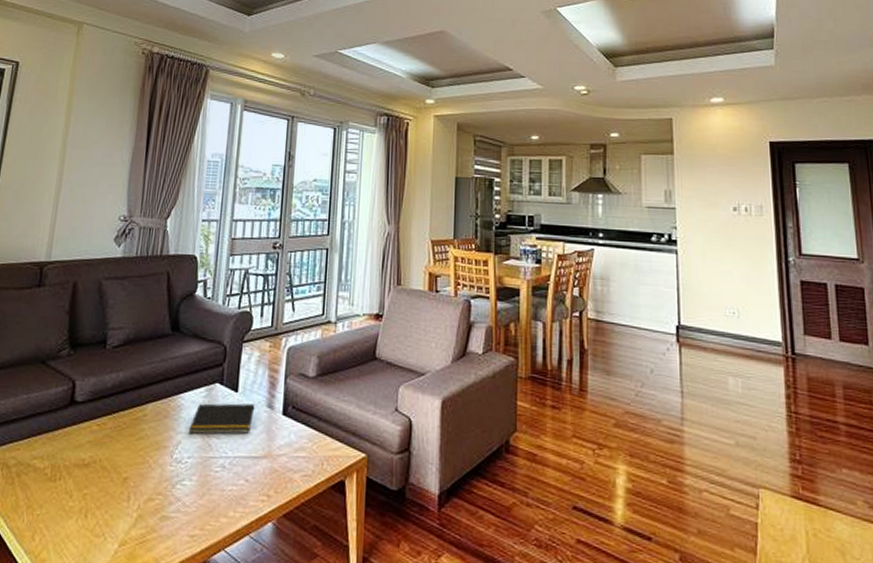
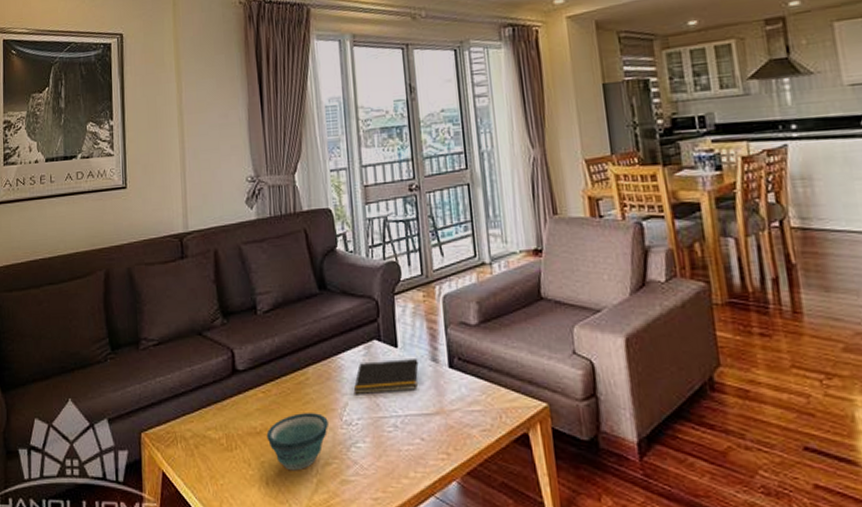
bowl: none [93,448,159,505] -> present [266,413,328,471]

